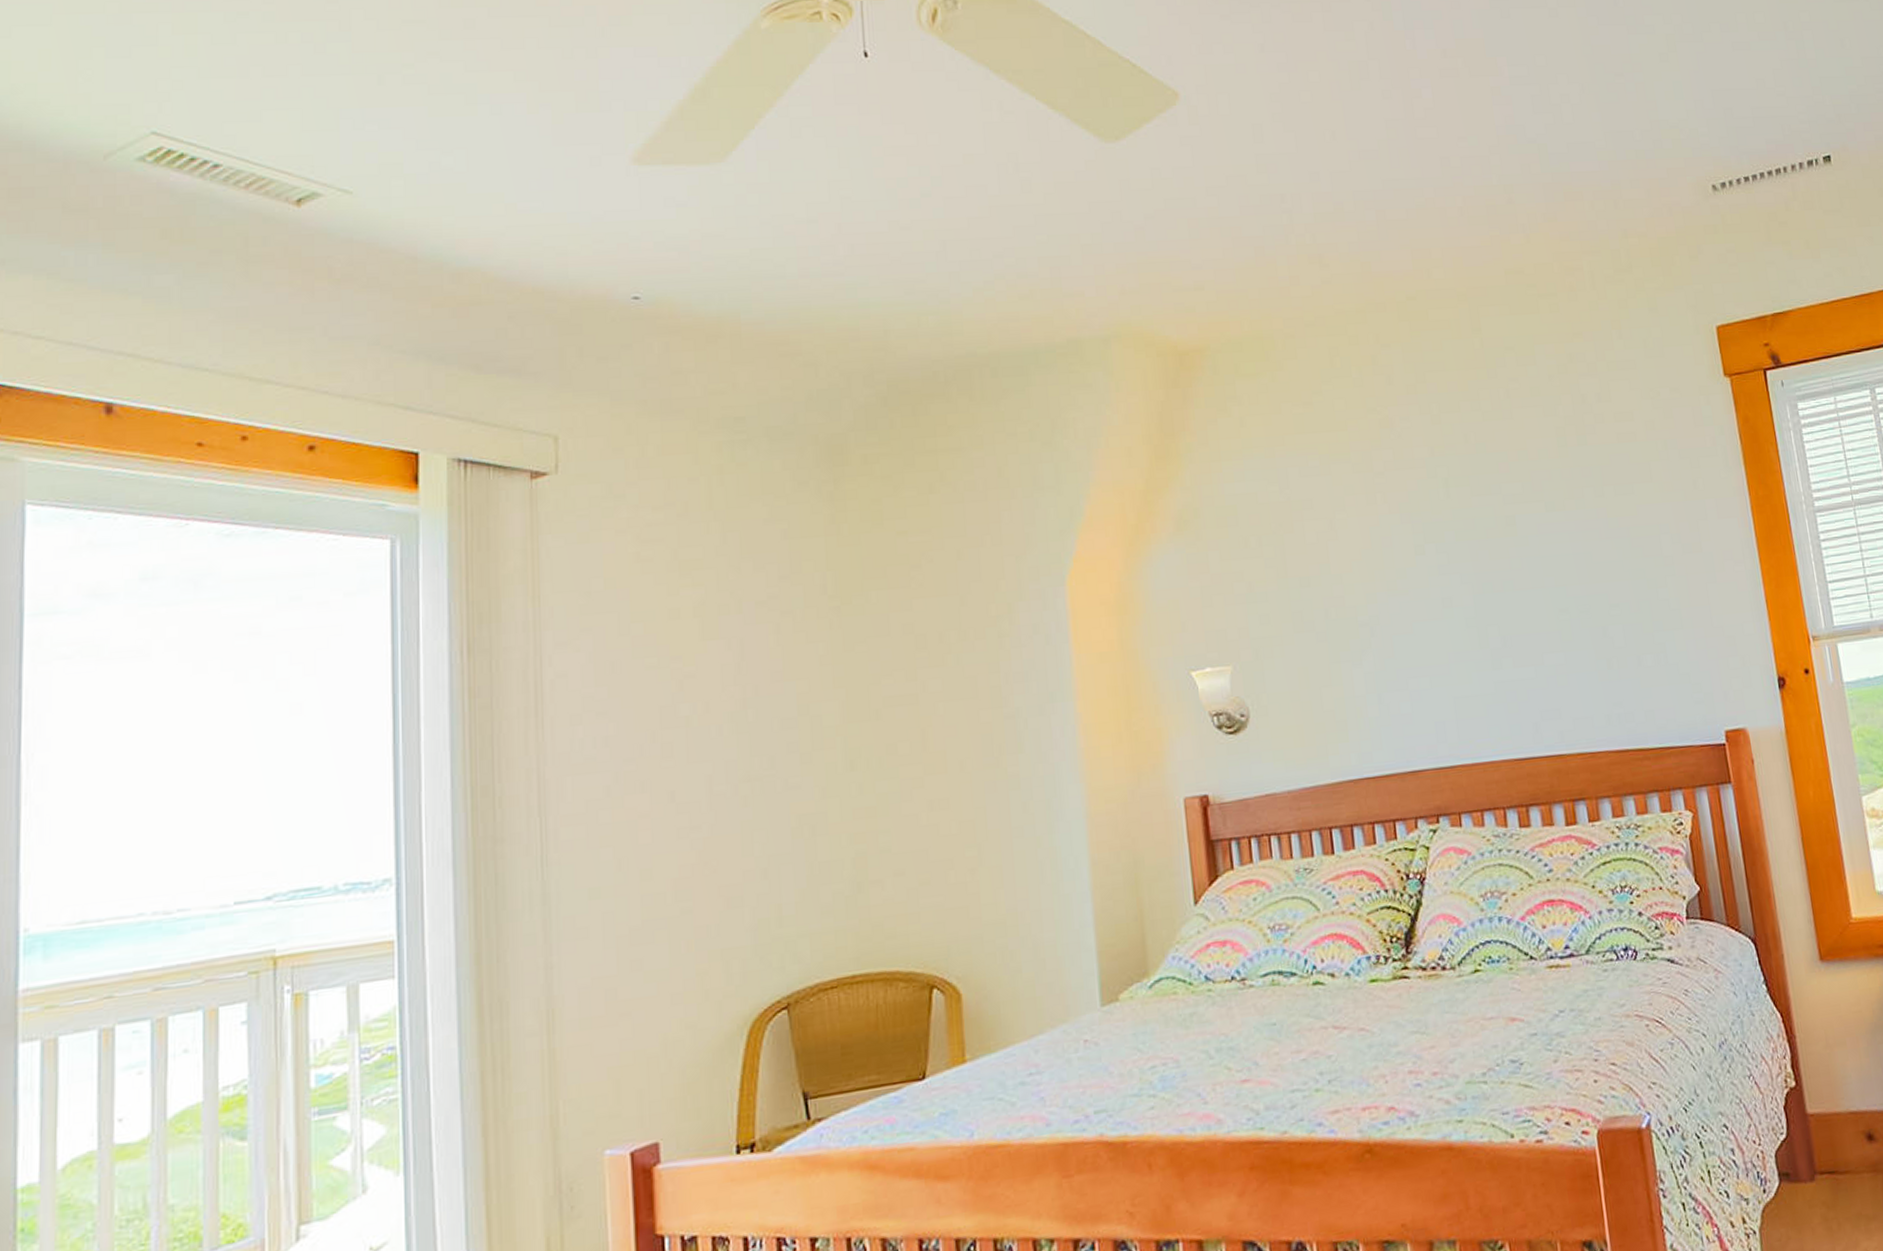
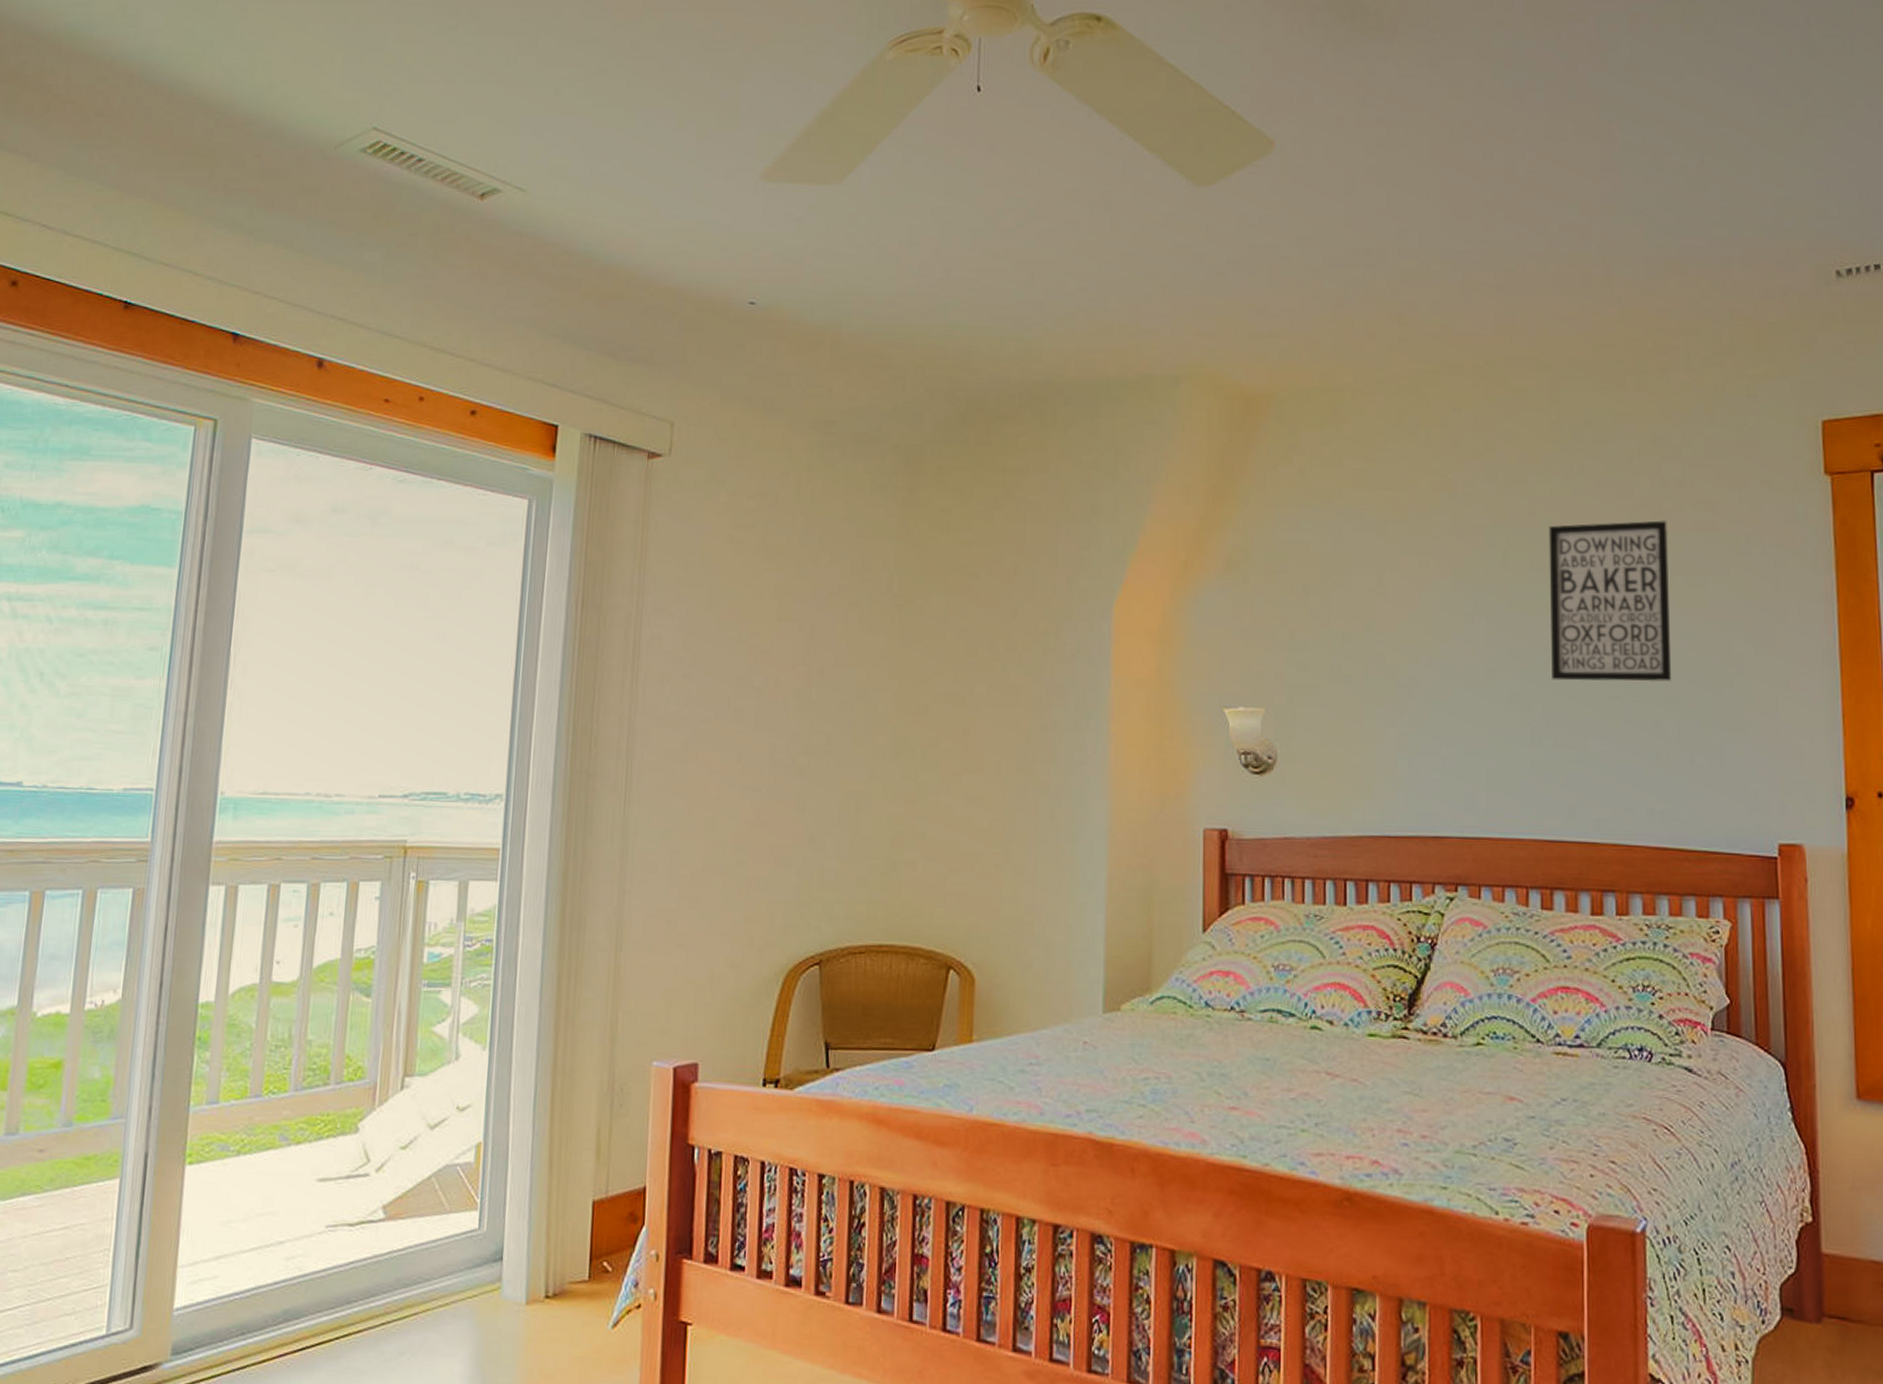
wall art: none [1484,435,1613,602] -> present [1548,520,1672,682]

